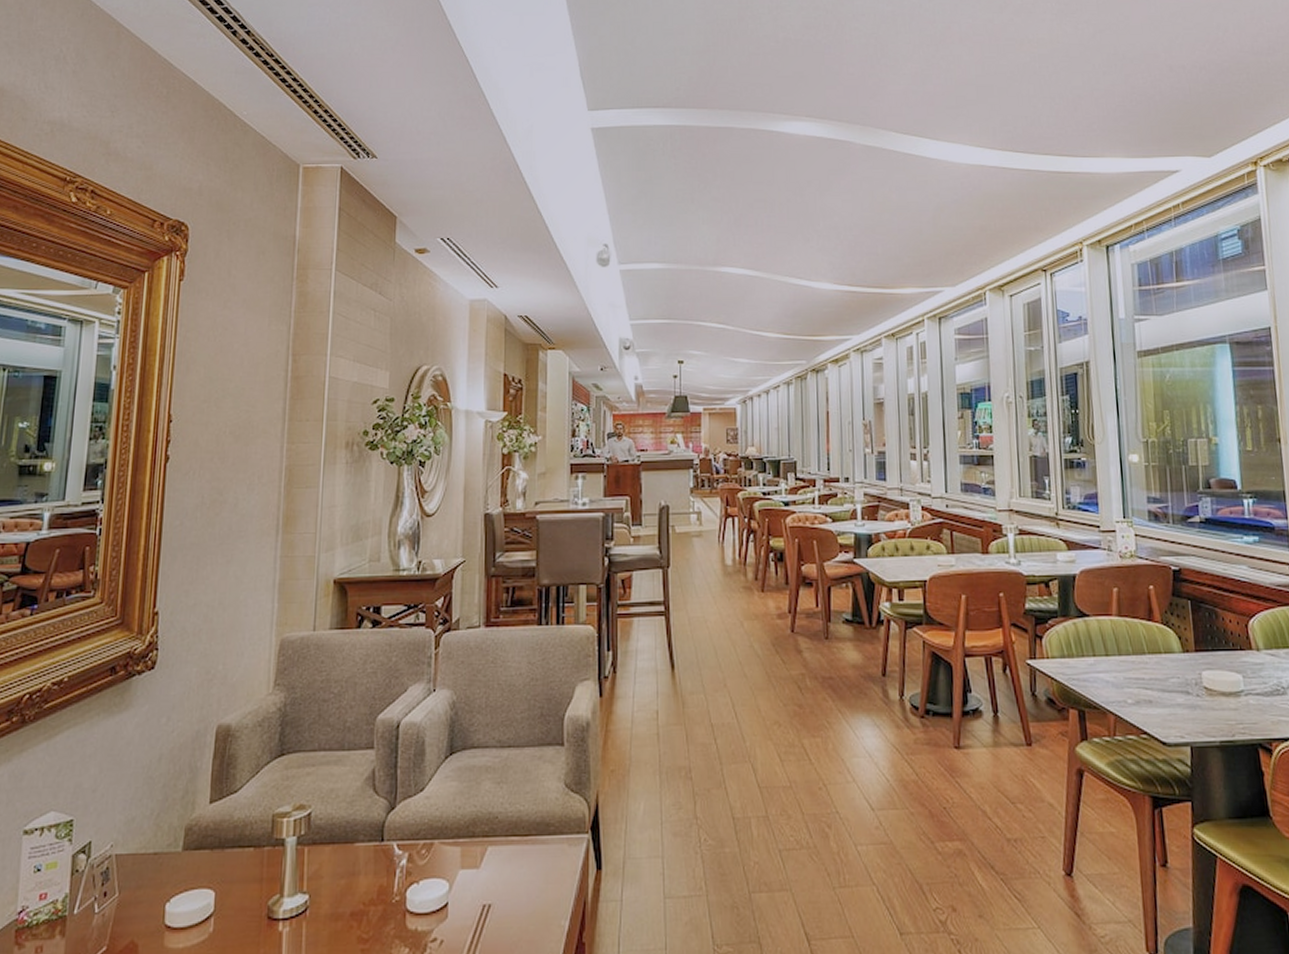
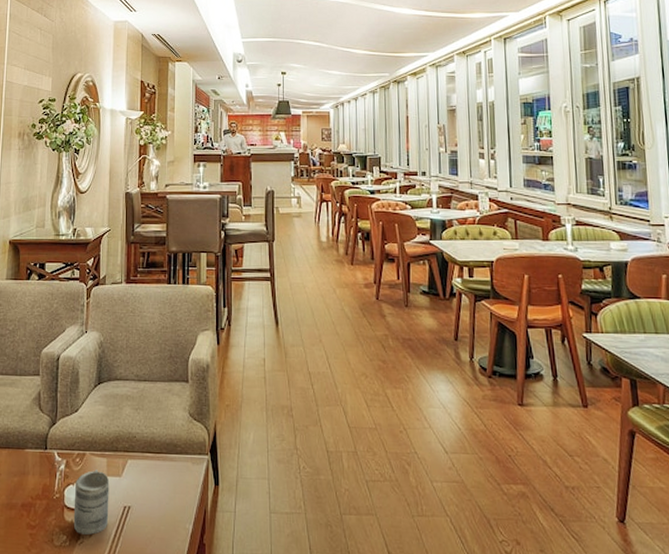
mug: none [418,862,465,944] -> present [73,469,110,535]

